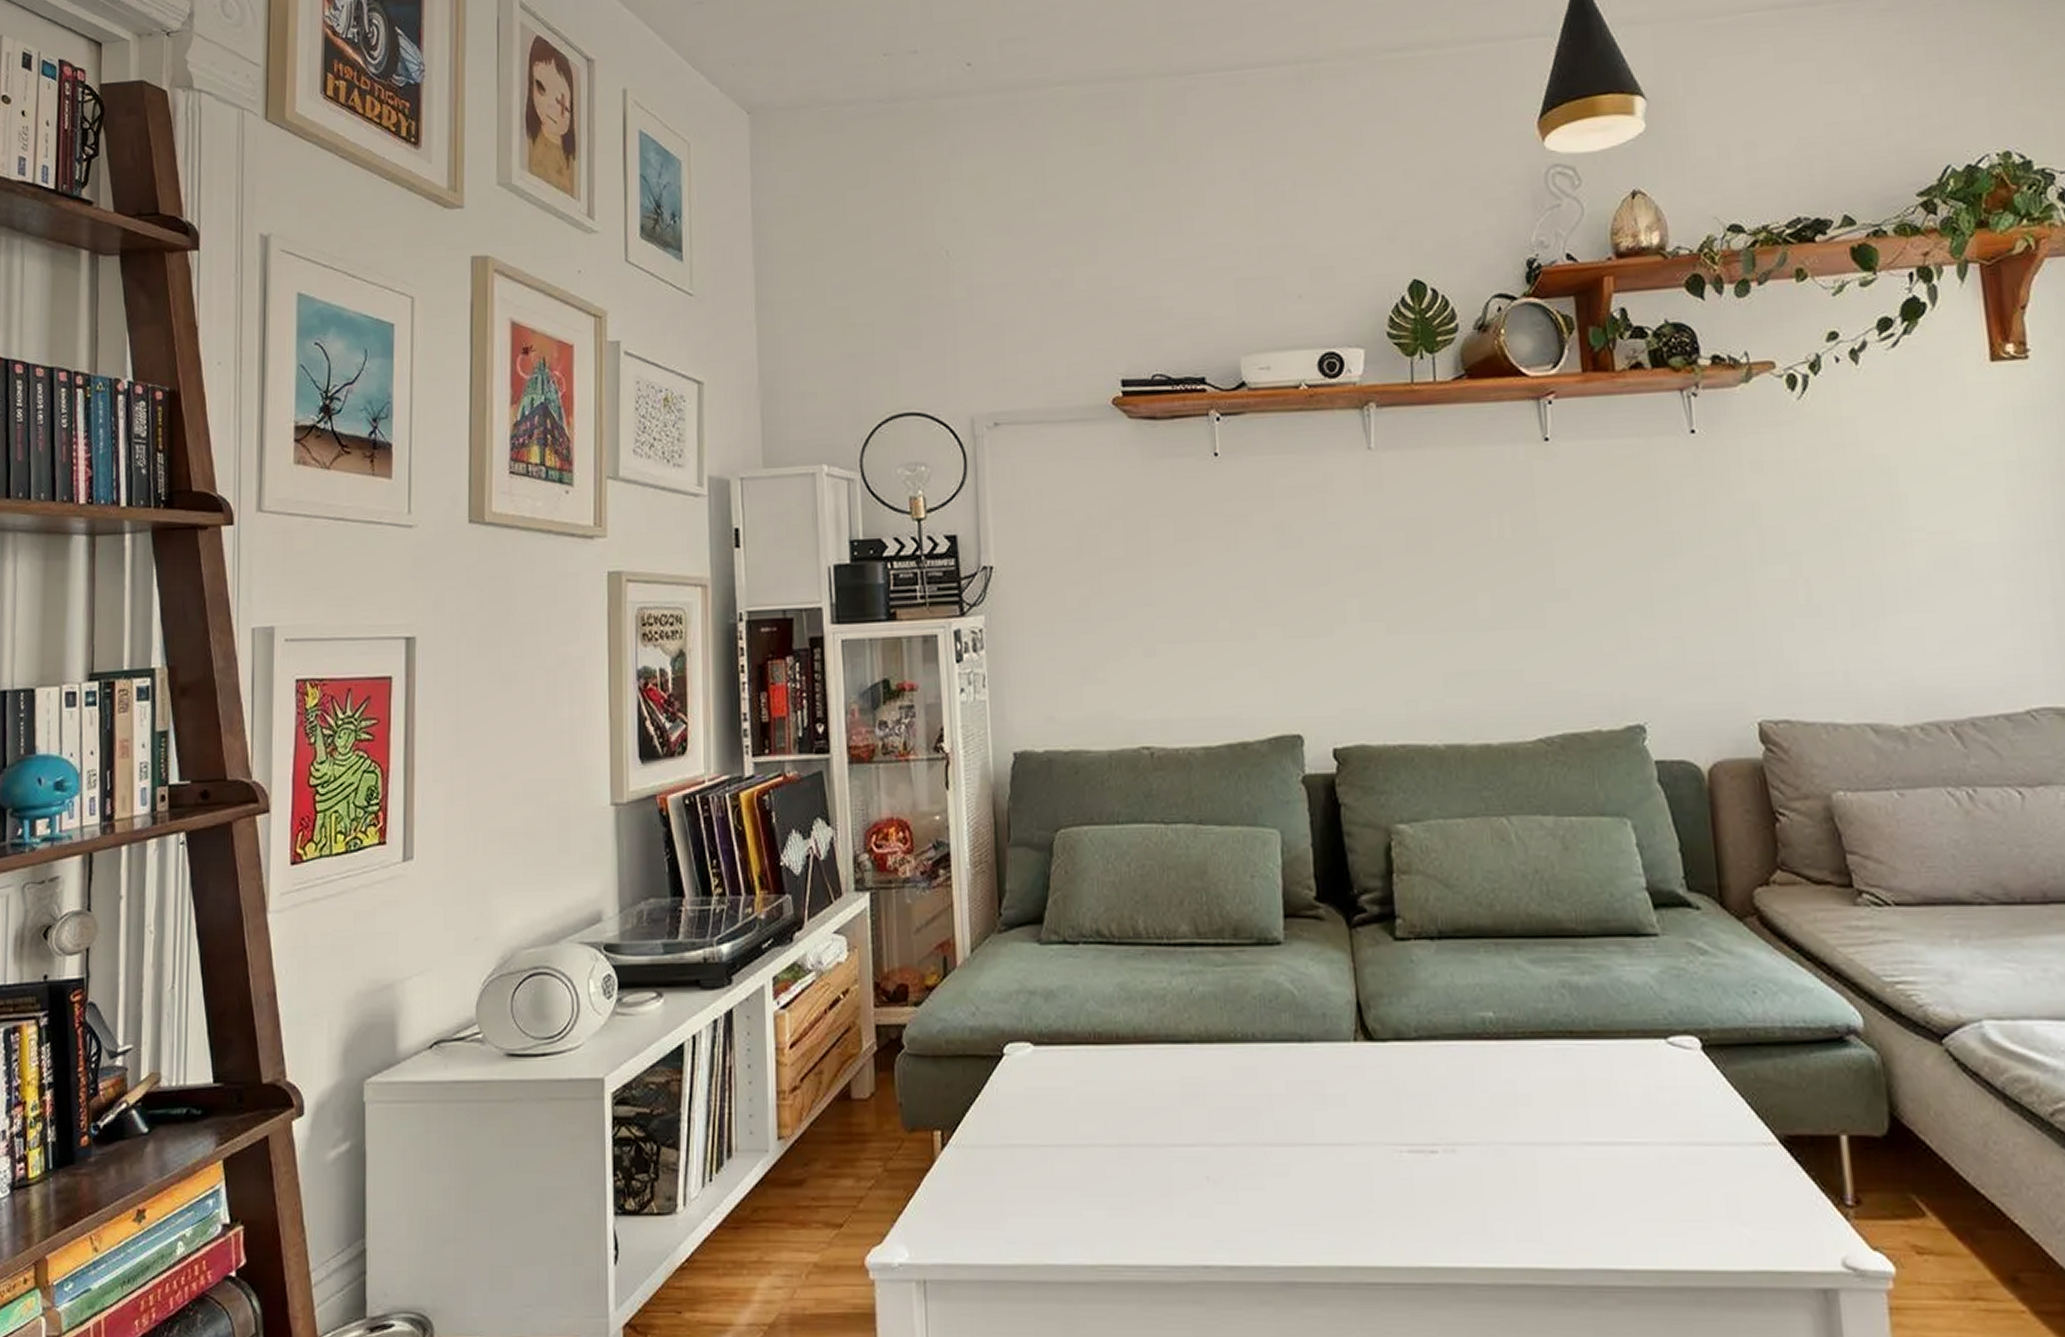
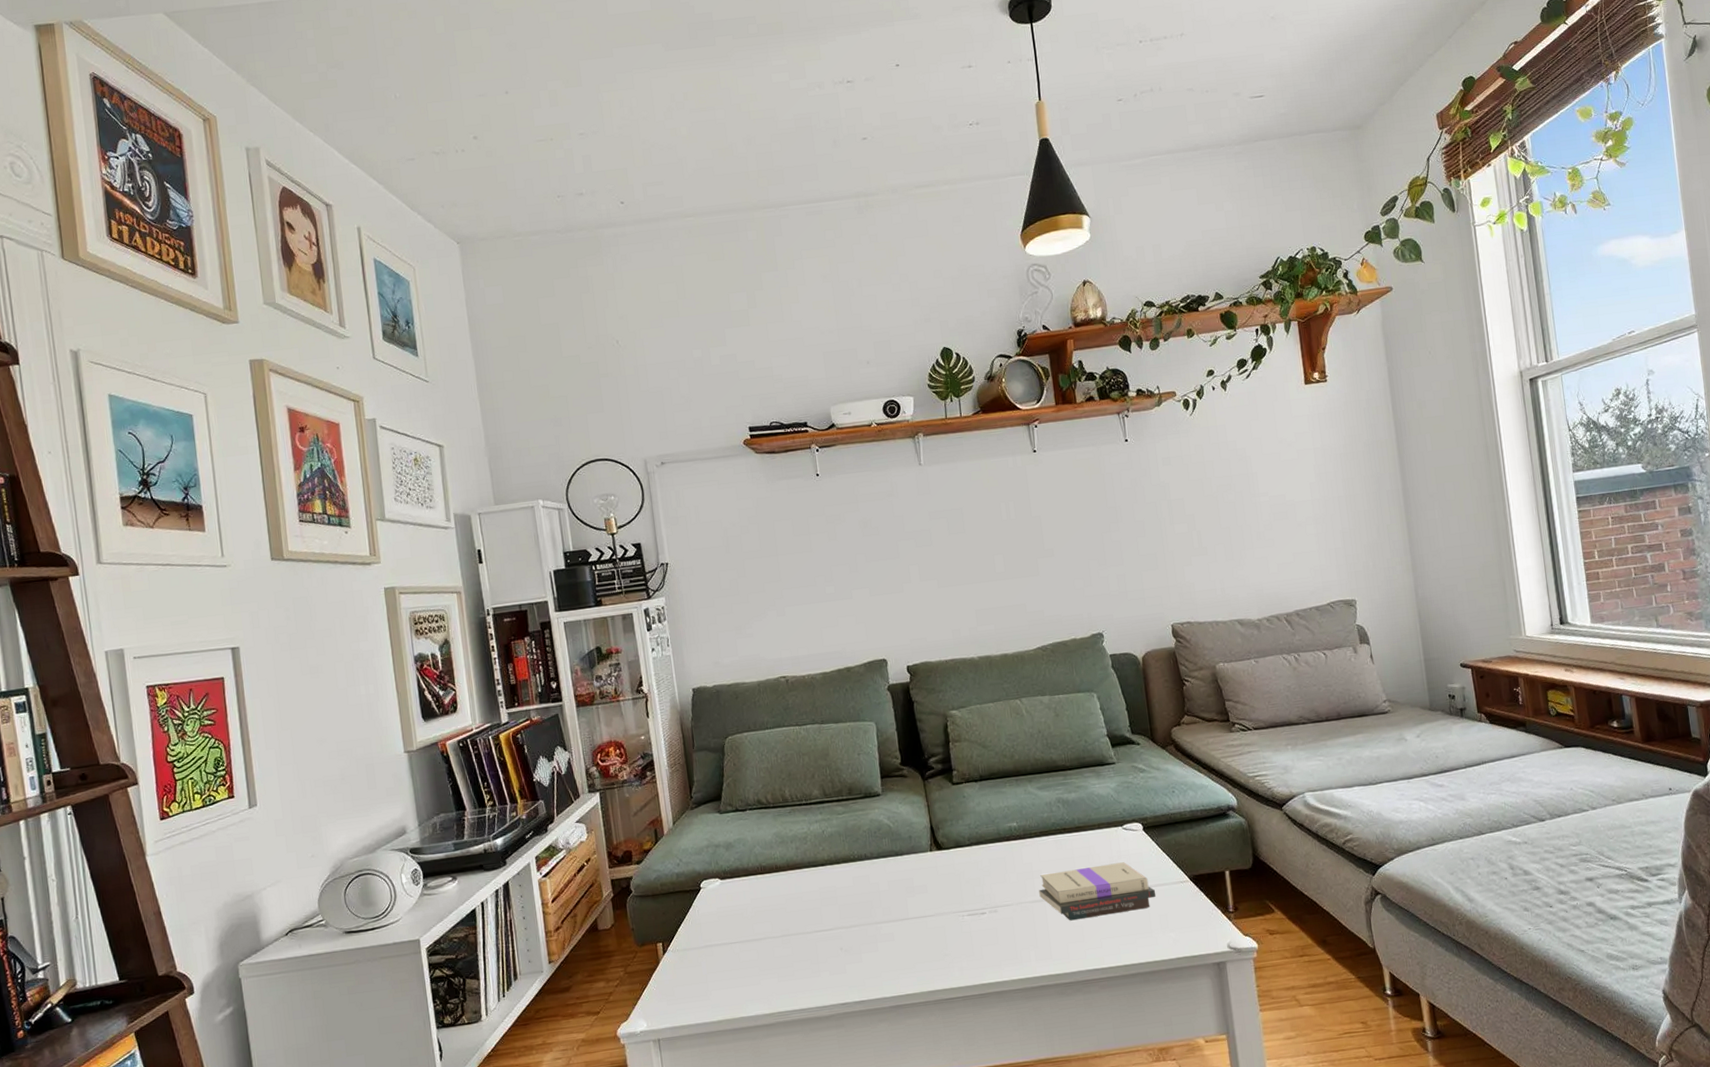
books: none [1525,1098,1721,1184] -> present [1039,862,1156,921]

